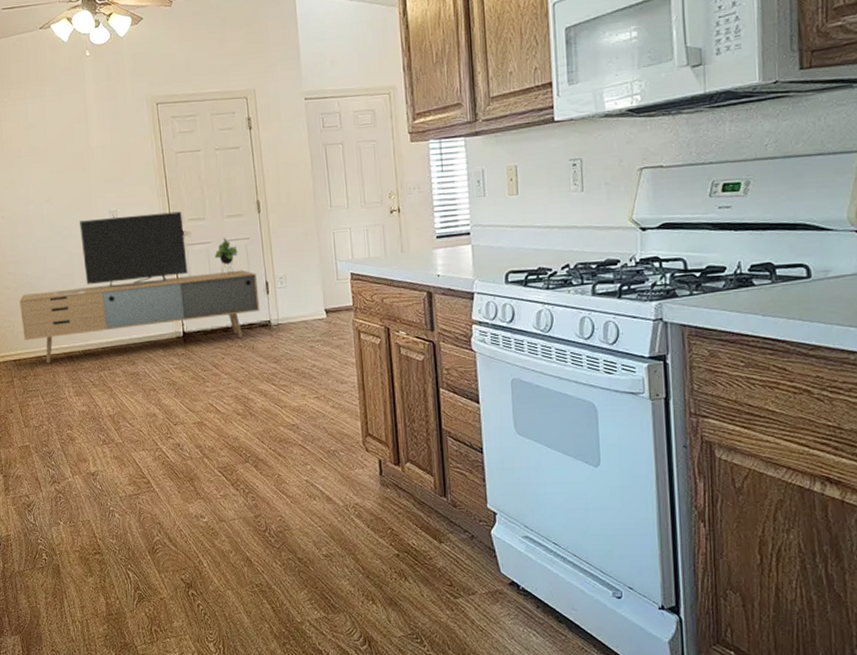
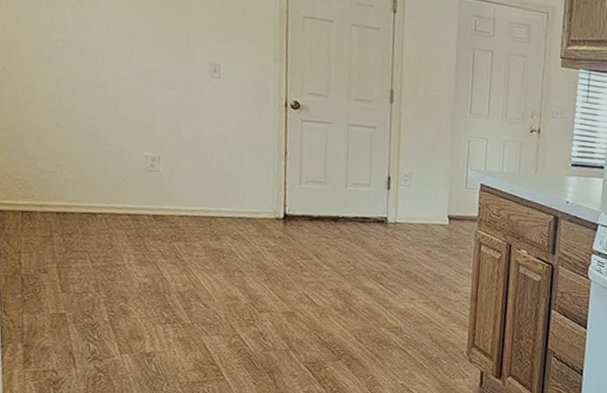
media console: present [19,211,260,364] -> none [73,66,379,231]

